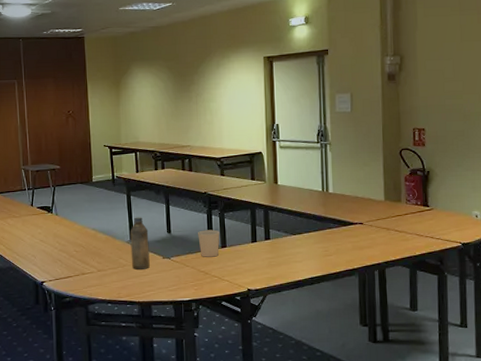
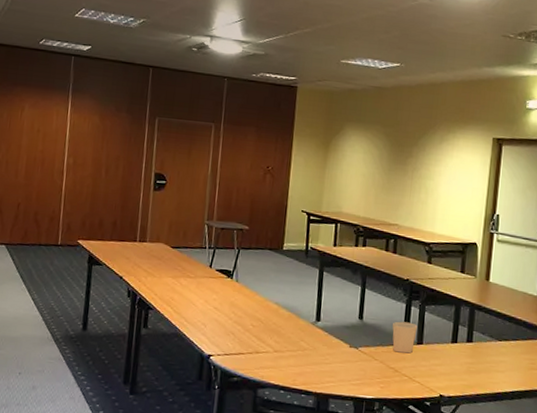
water bottle: present [130,217,150,270] -> none [313,296,338,357]

